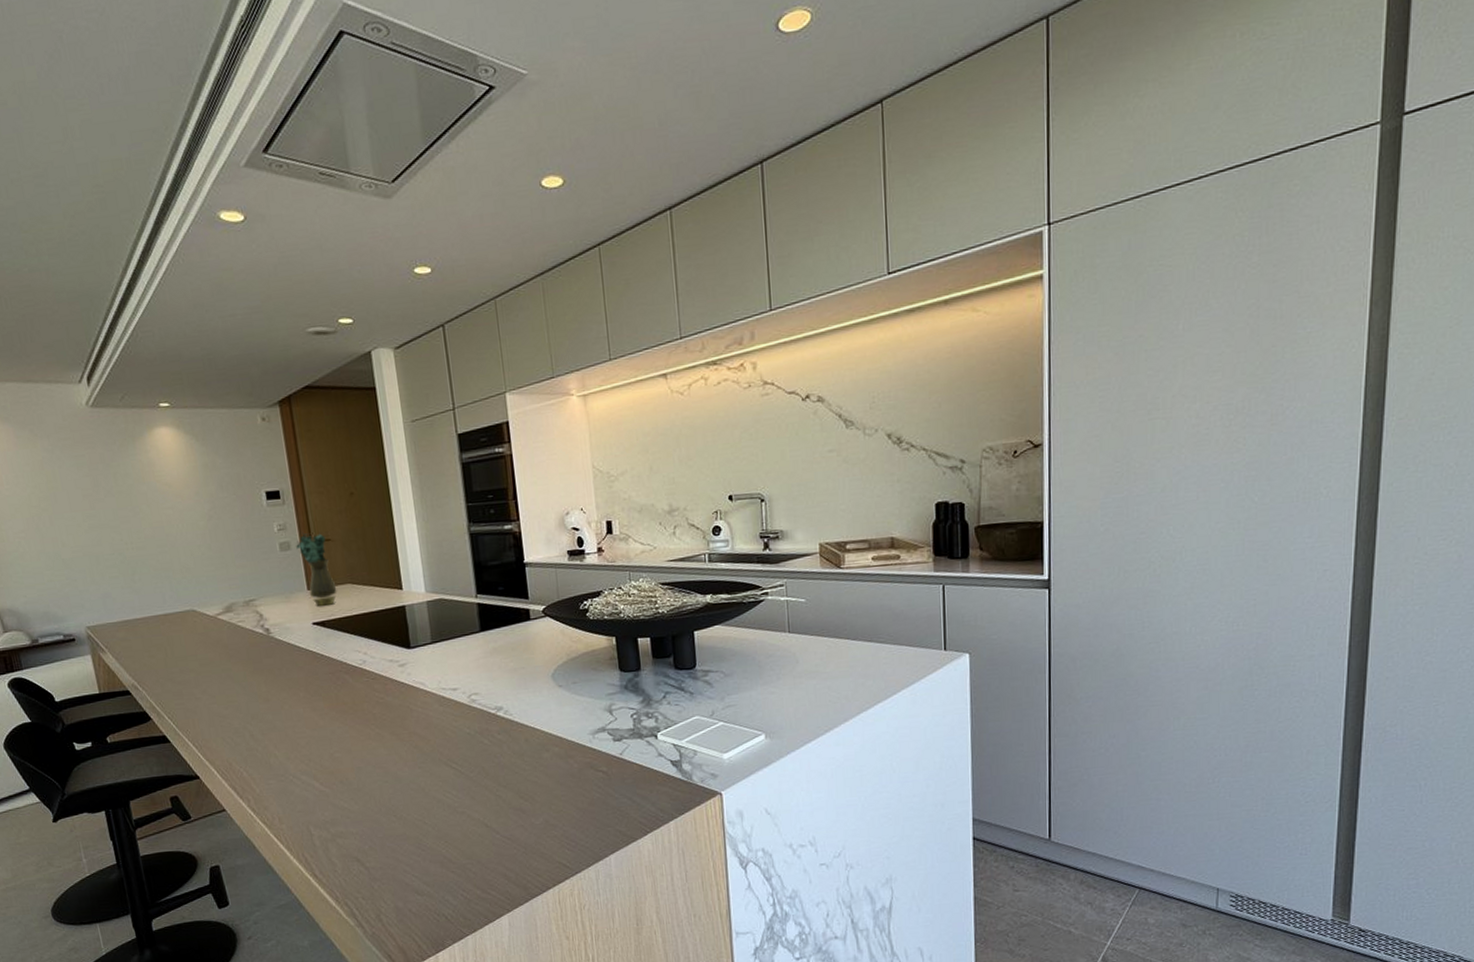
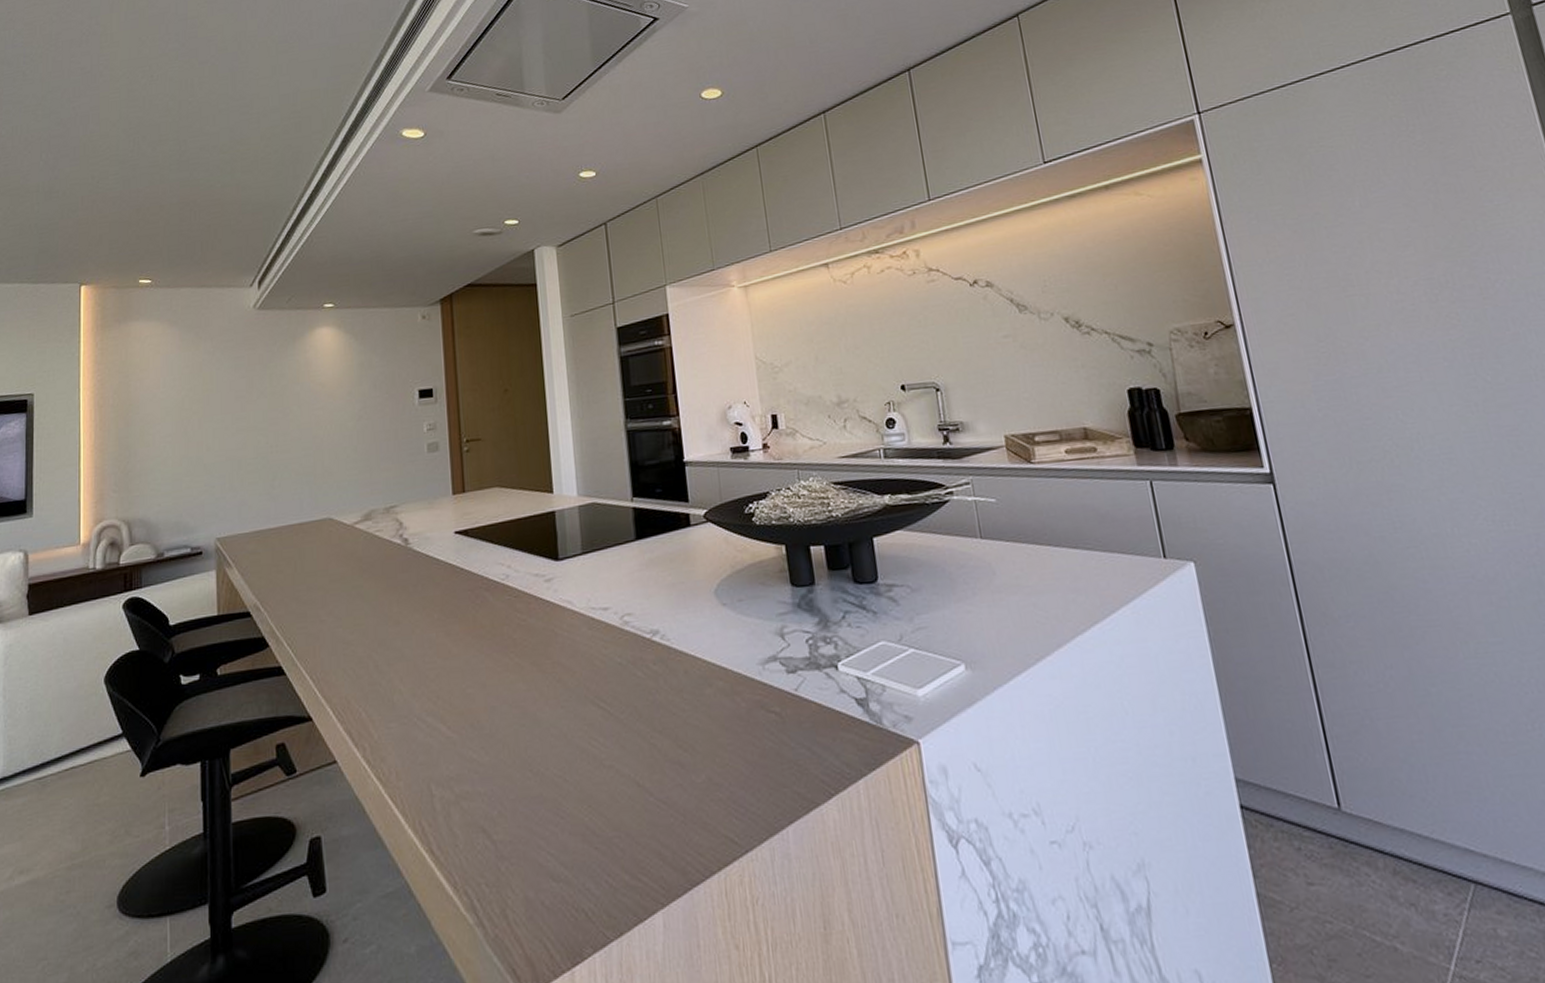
vase: present [296,532,338,607] -> none [444,431,484,514]

